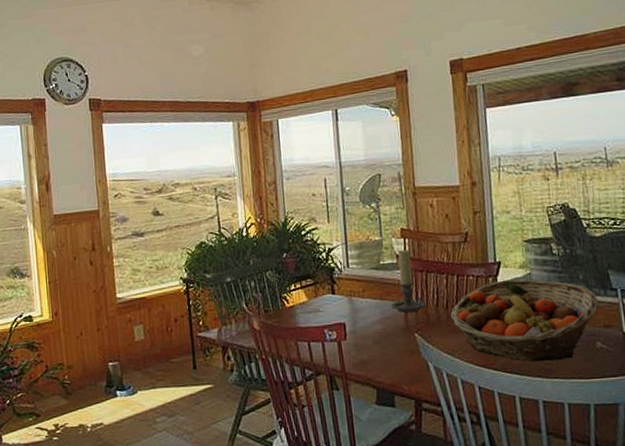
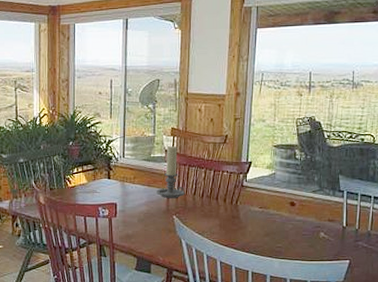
fruit basket: present [450,279,599,362] -> none [204,177,327,245]

